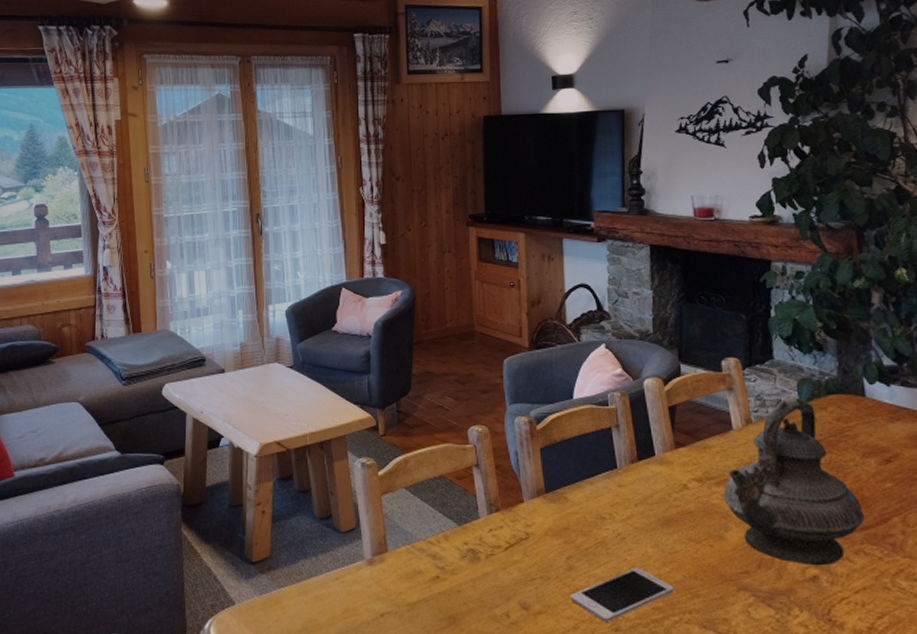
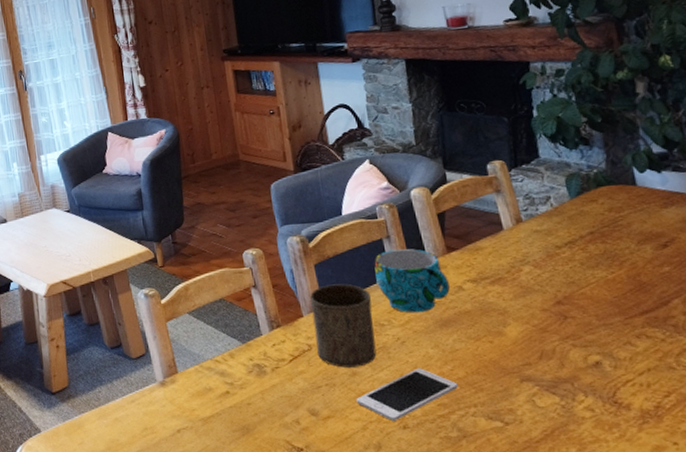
cup: none [533,471,595,561] -> present [310,284,377,368]
cup: none [601,439,675,509] -> present [374,249,450,313]
teapot: present [723,398,865,566] -> none [499,193,645,353]

